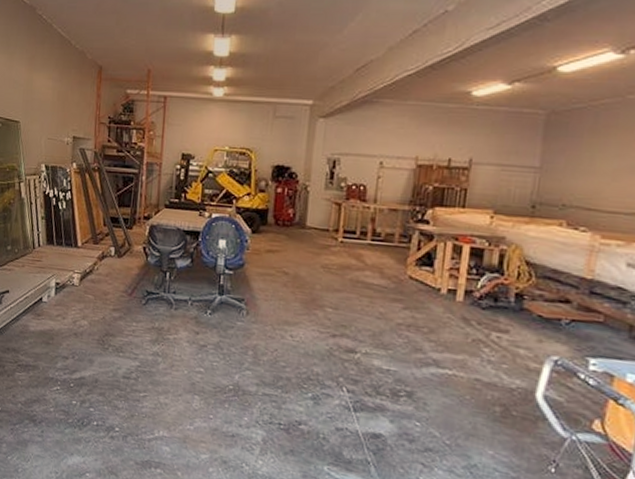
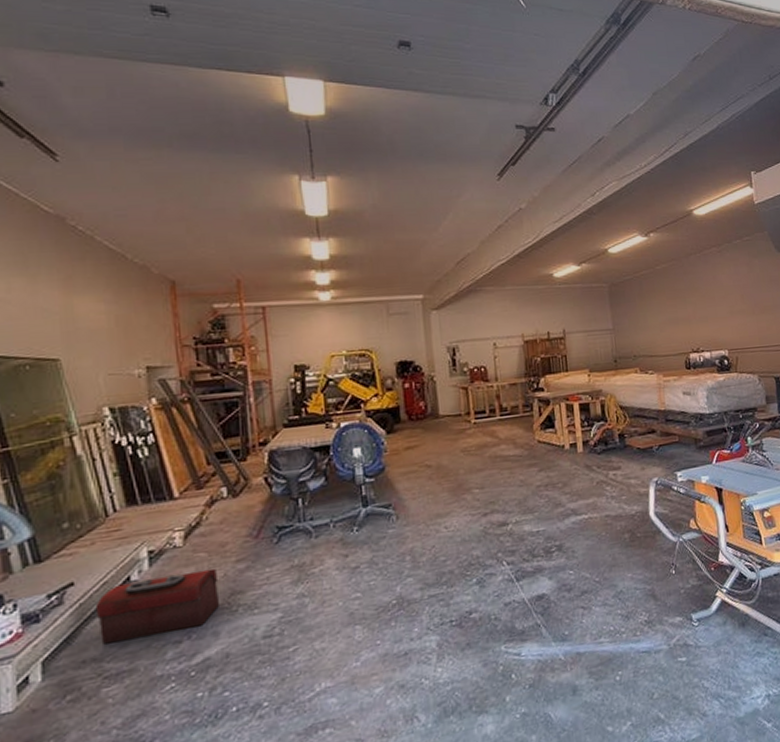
toolbox: none [19,301,99,352] -> present [95,568,220,645]

